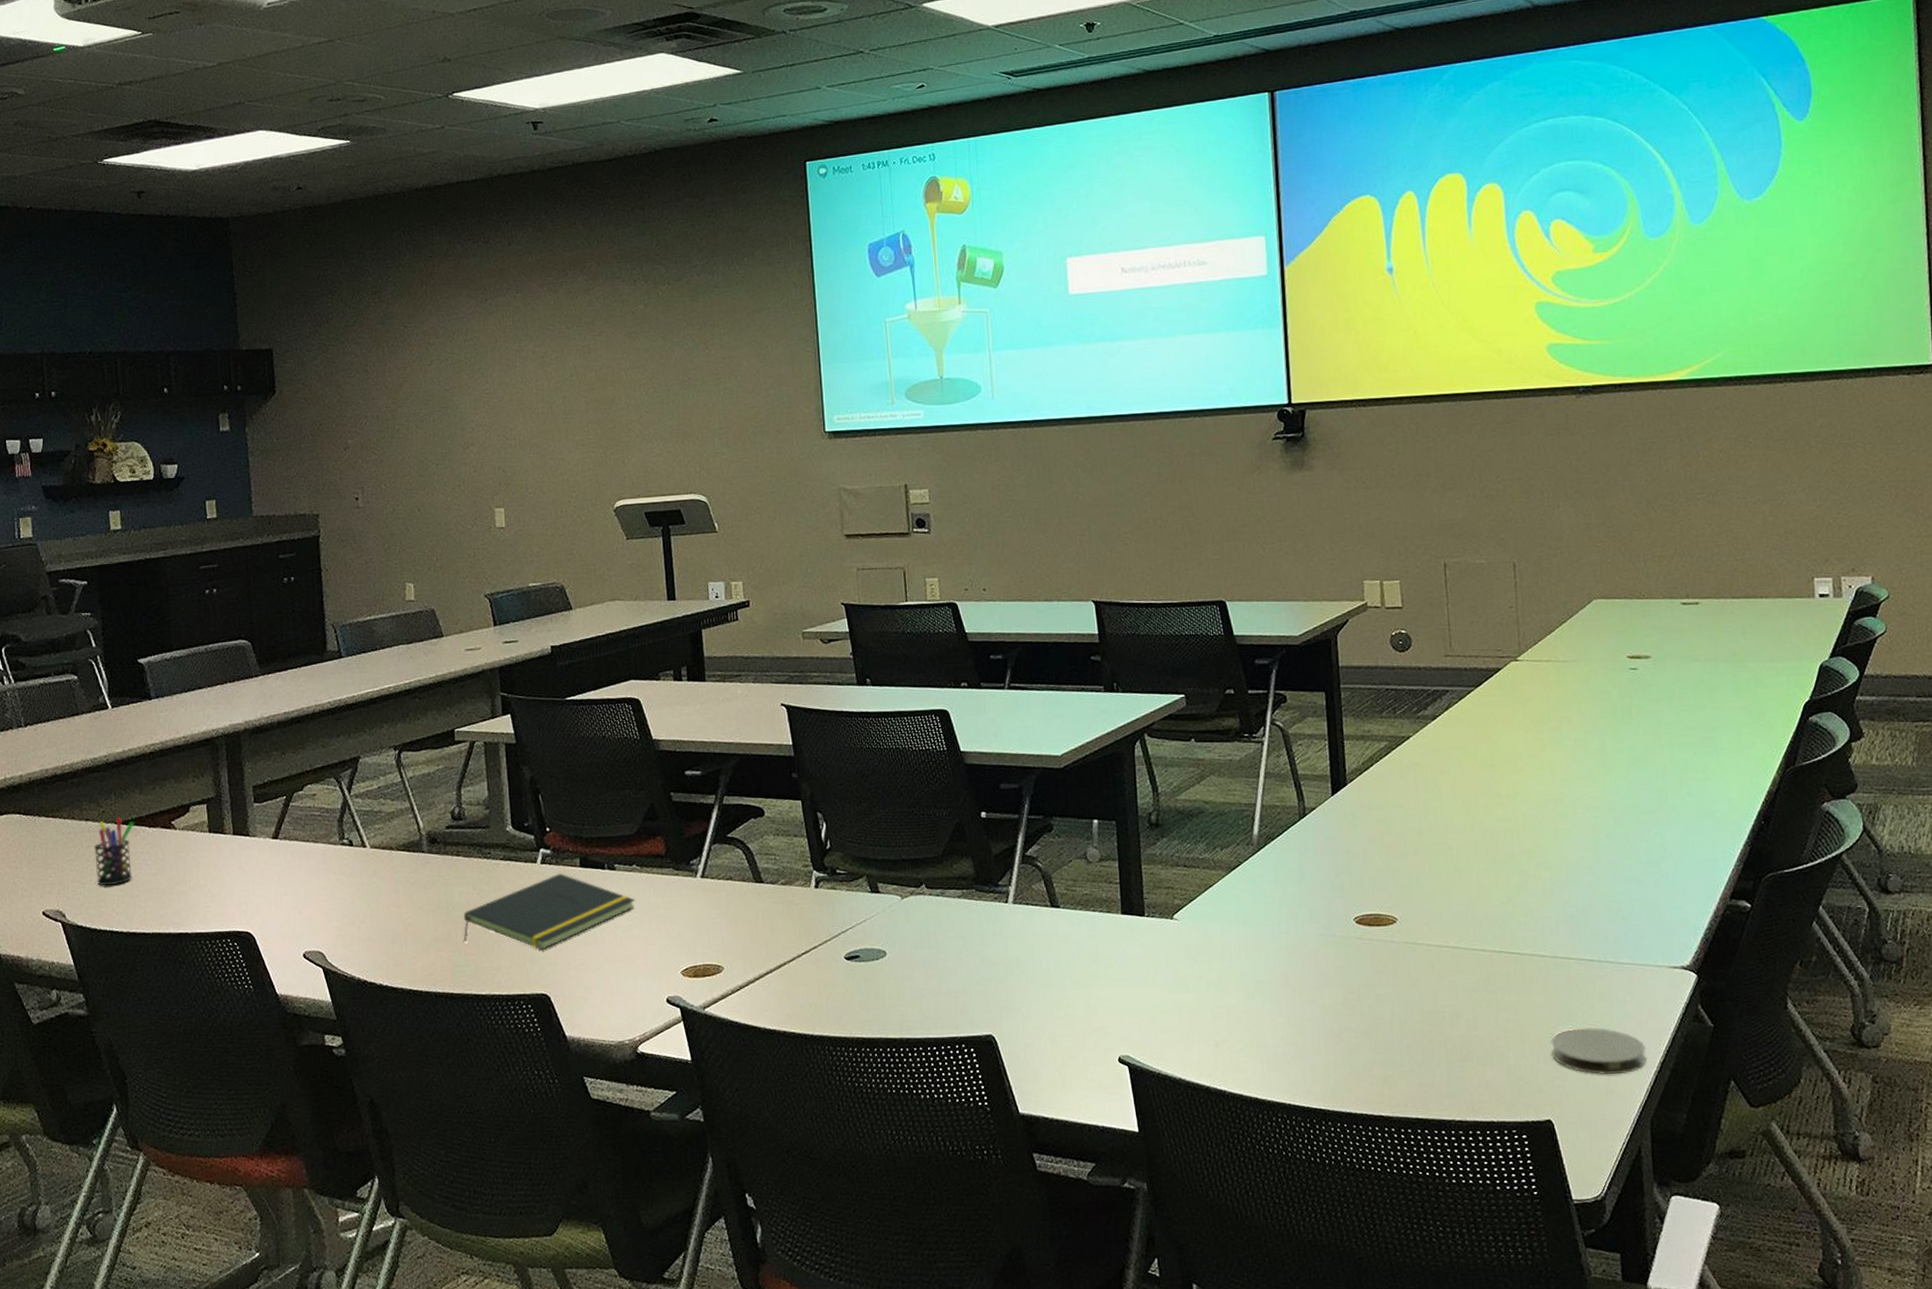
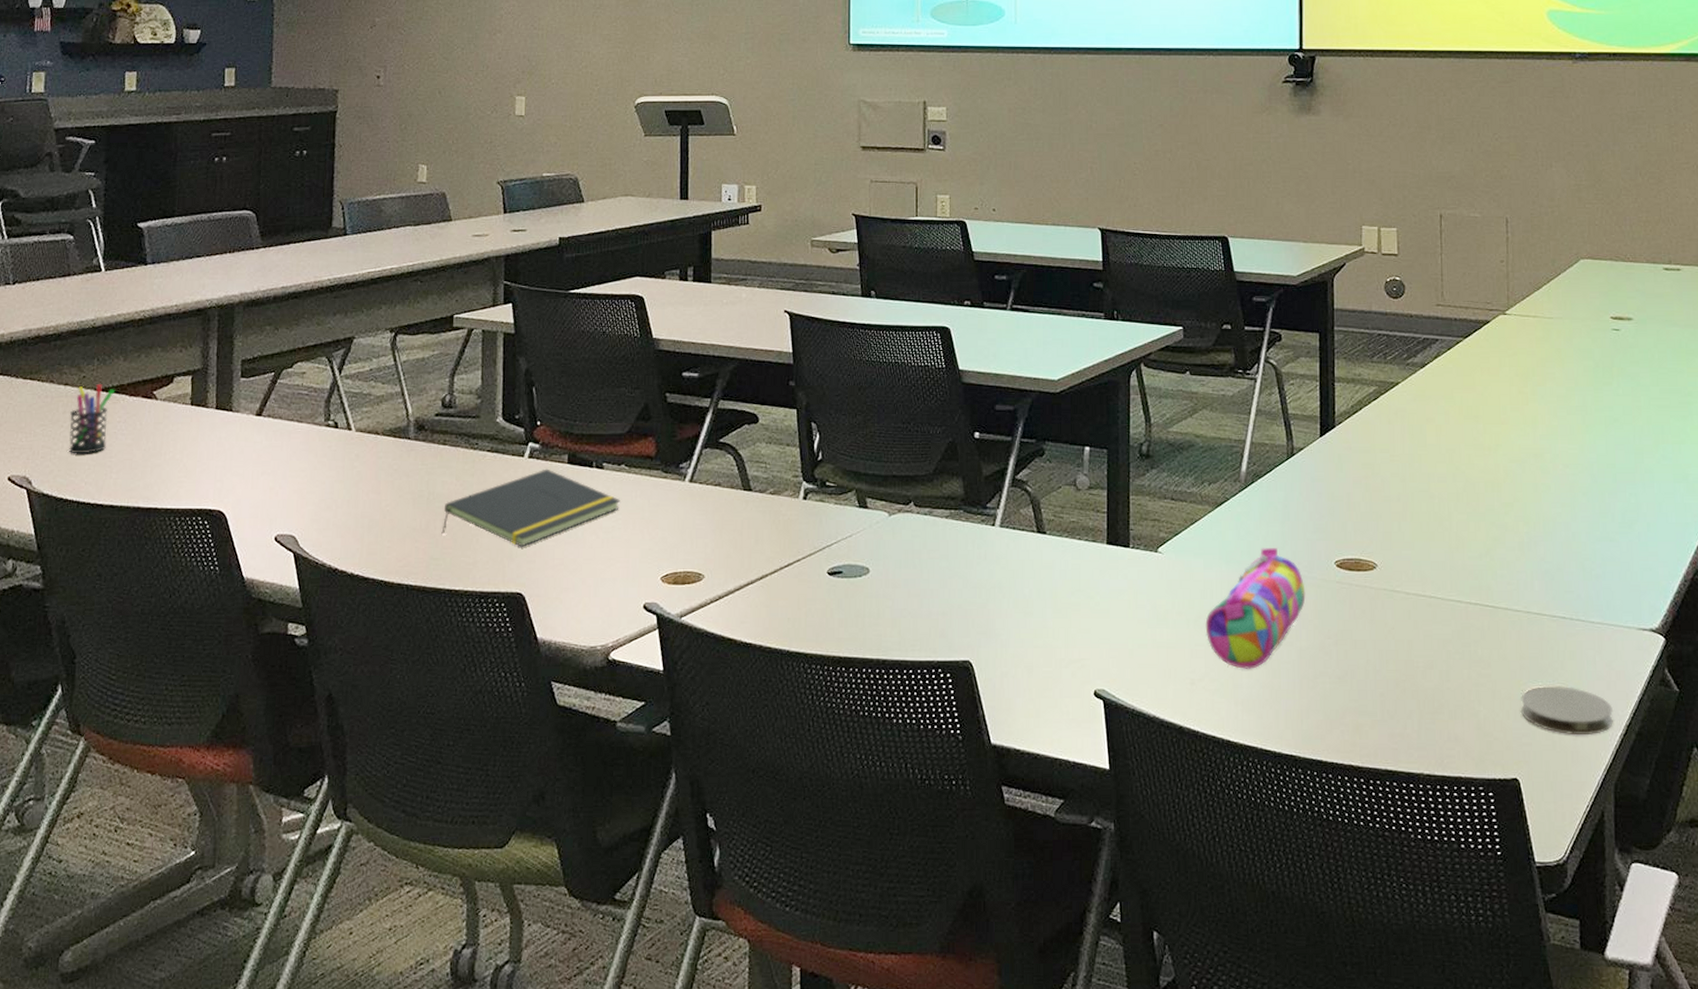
pencil case: none [1226,908,1326,1028] -> present [1205,548,1306,669]

